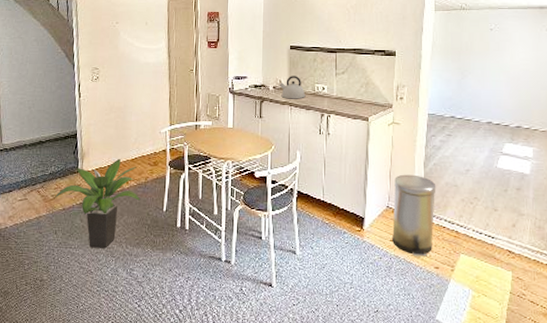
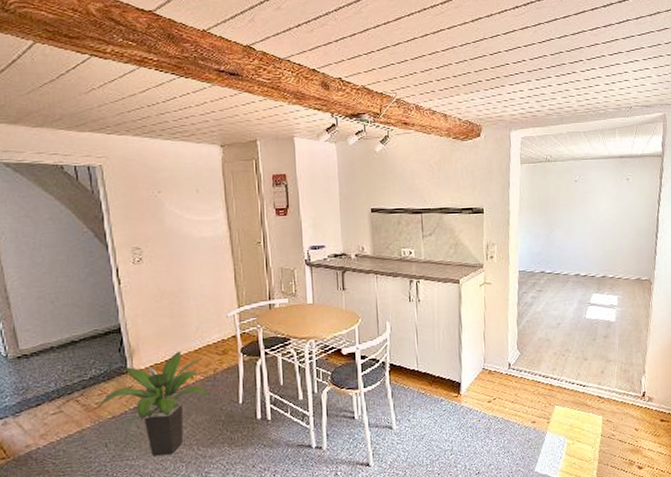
kettle: present [279,76,306,99] -> none [362,241,392,267]
pedal bin: present [392,174,436,257] -> none [489,333,530,414]

